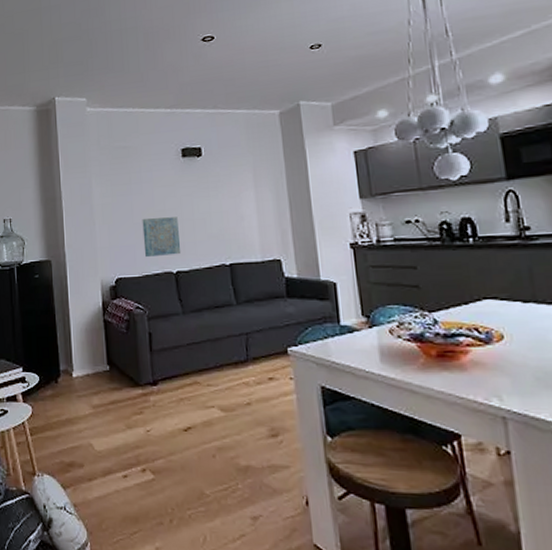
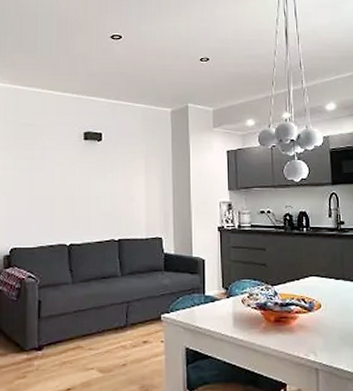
wall art: present [142,217,182,258] -> none [41,192,76,230]

